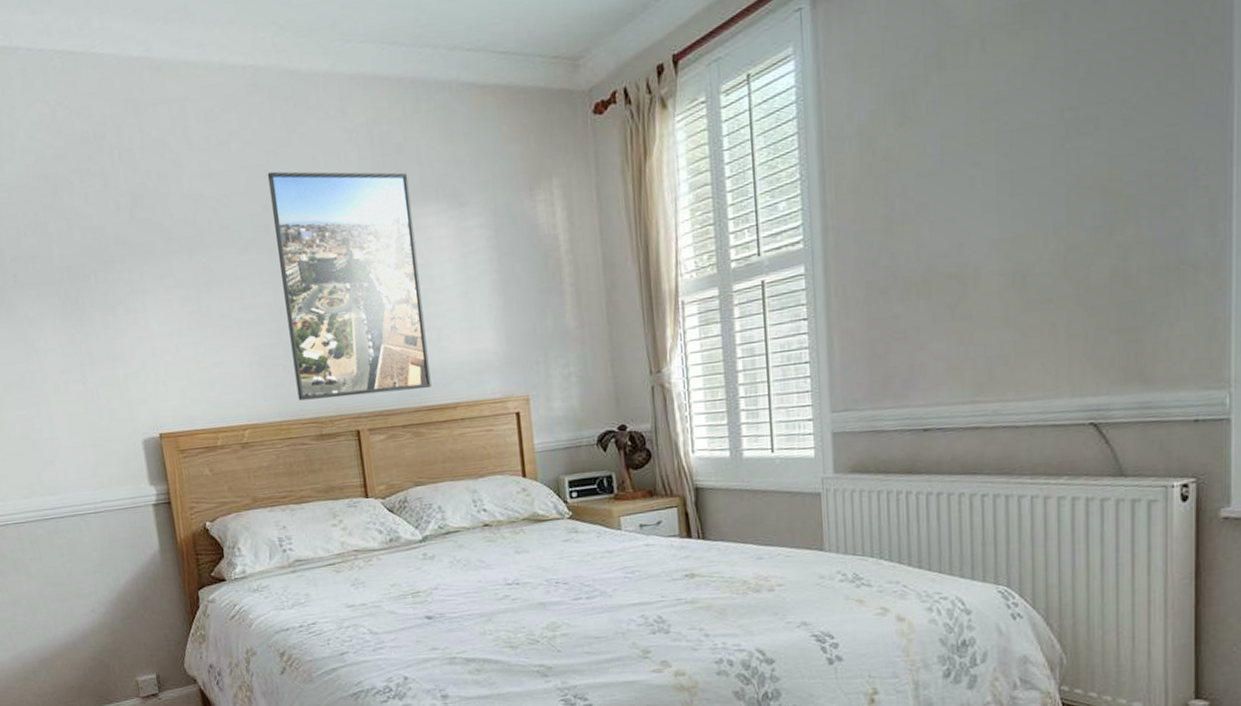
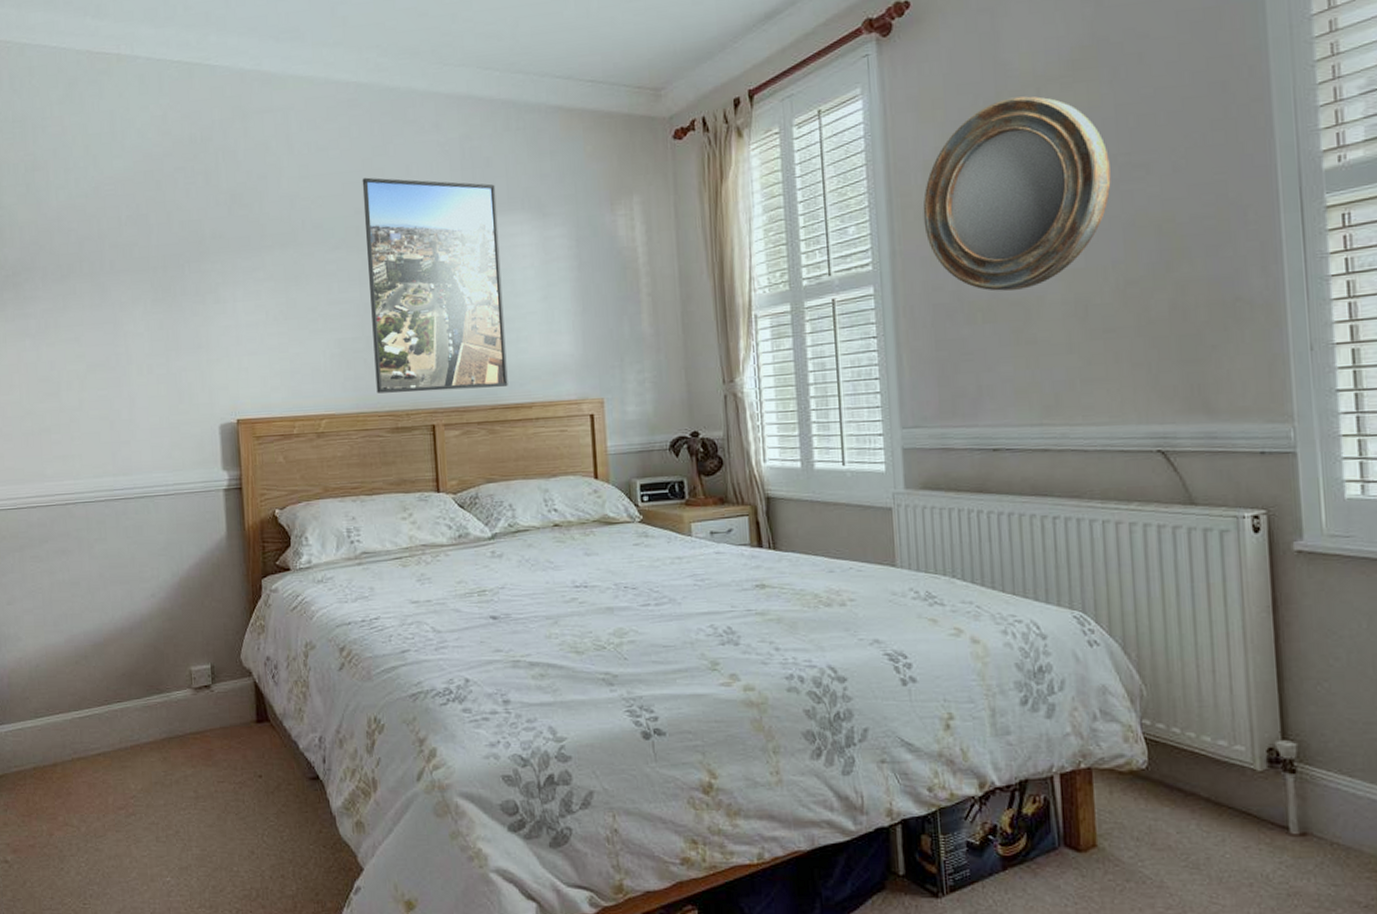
home mirror: none [857,47,1056,265] -> present [923,96,1111,291]

